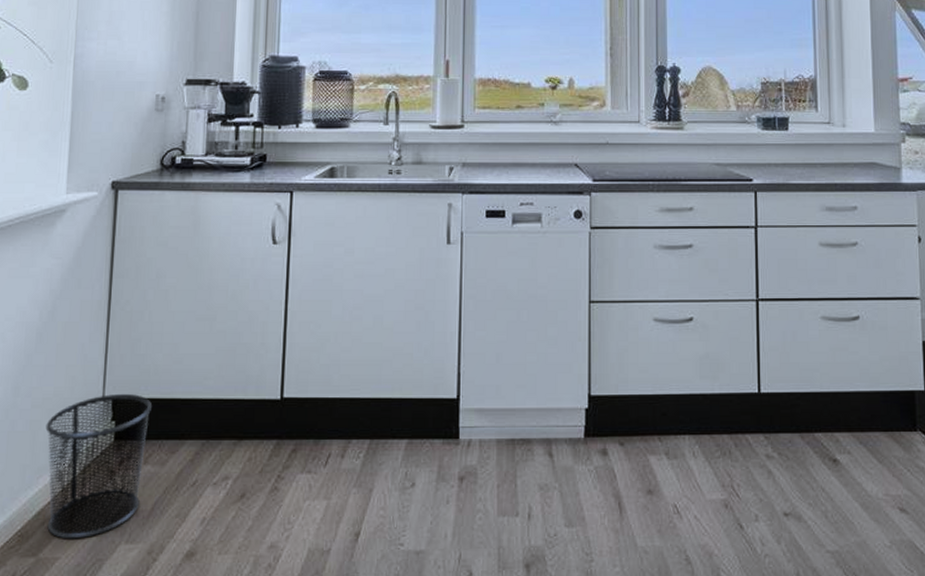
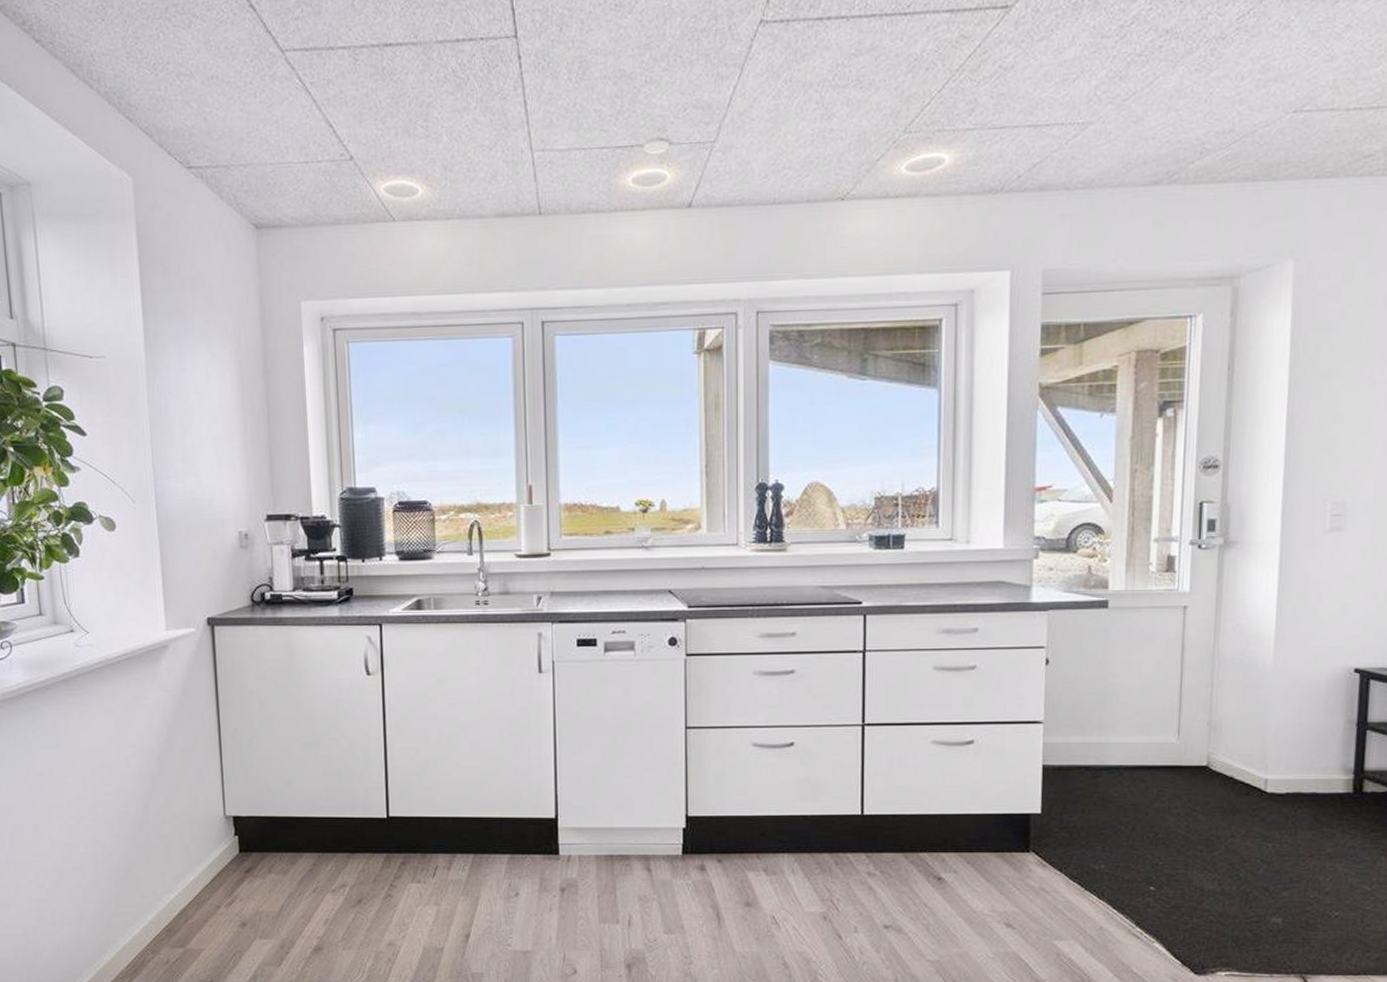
waste bin: present [45,393,153,539] -> none [177,812,270,934]

